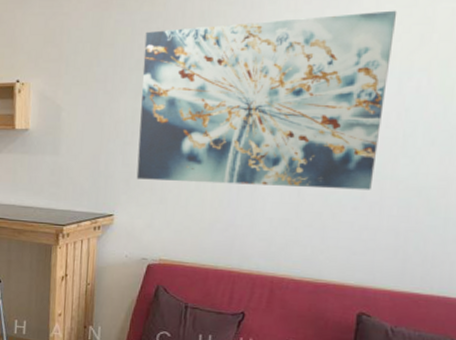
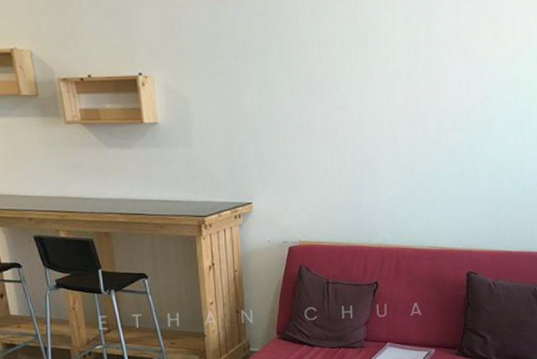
wall art: present [136,10,397,190] -> none [262,11,473,168]

